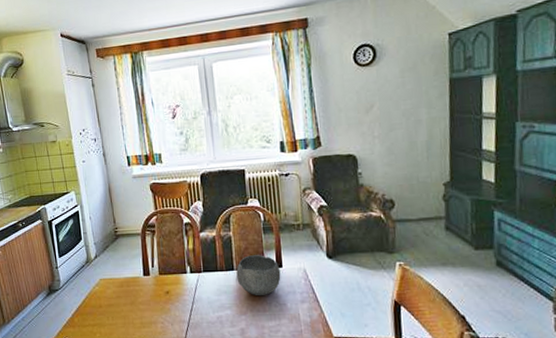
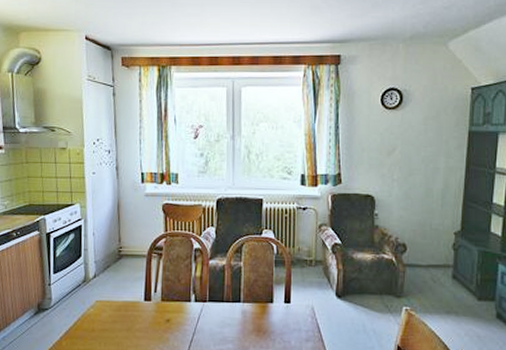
bowl: present [236,255,281,296] -> none [242,288,288,332]

